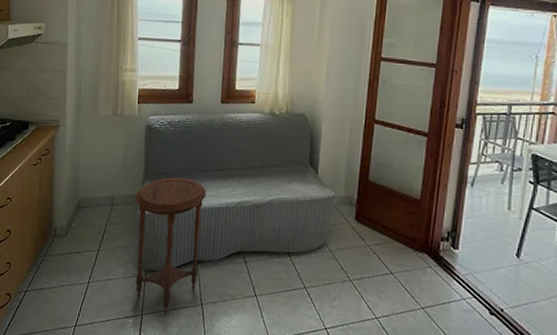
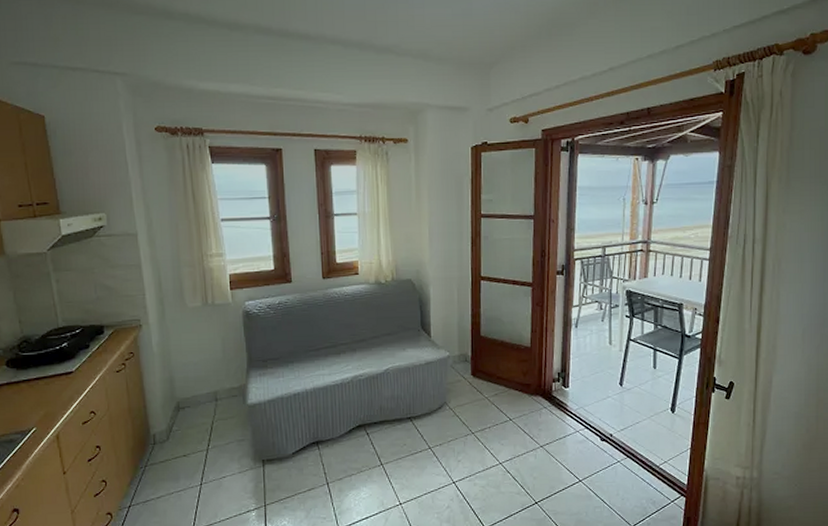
side table: present [135,177,207,316] -> none [241,361,320,502]

